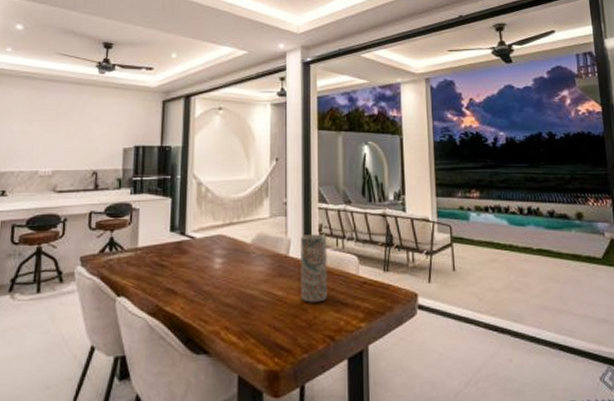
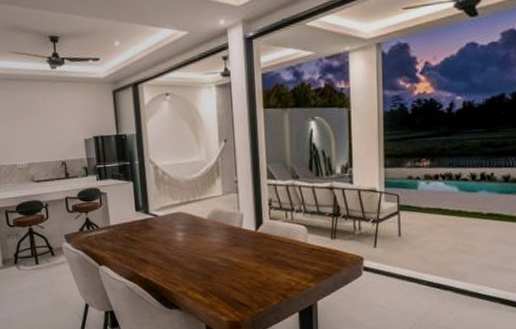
vase: present [300,234,328,303] -> none [252,208,279,267]

